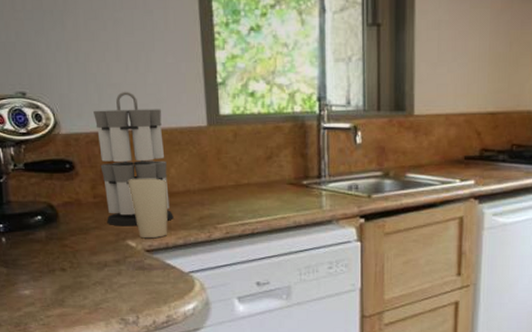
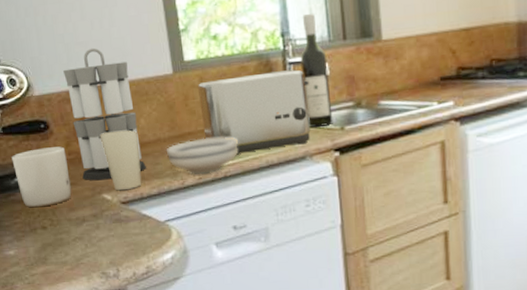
mug: none [32,188,95,249] -> present [11,146,72,208]
bowl: none [195,193,267,229] -> present [166,137,238,174]
toaster: none [232,135,342,212] -> present [198,70,311,154]
bottle: none [334,81,361,193] -> present [300,13,333,127]

